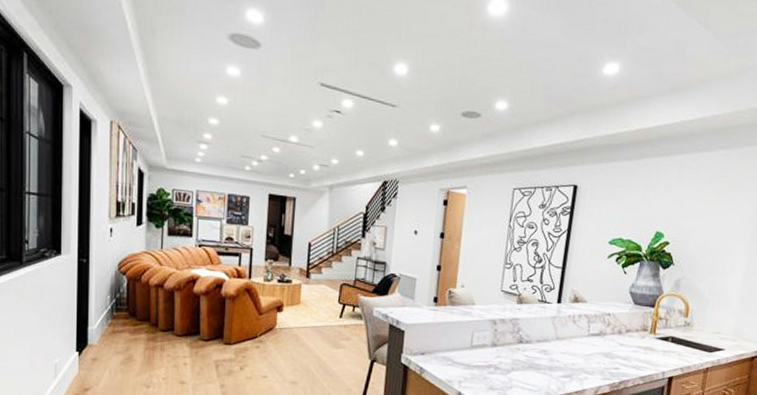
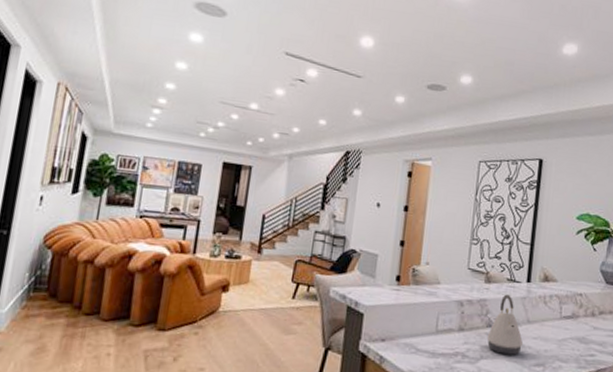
kettle: none [518,314,552,368] -> present [486,294,523,355]

